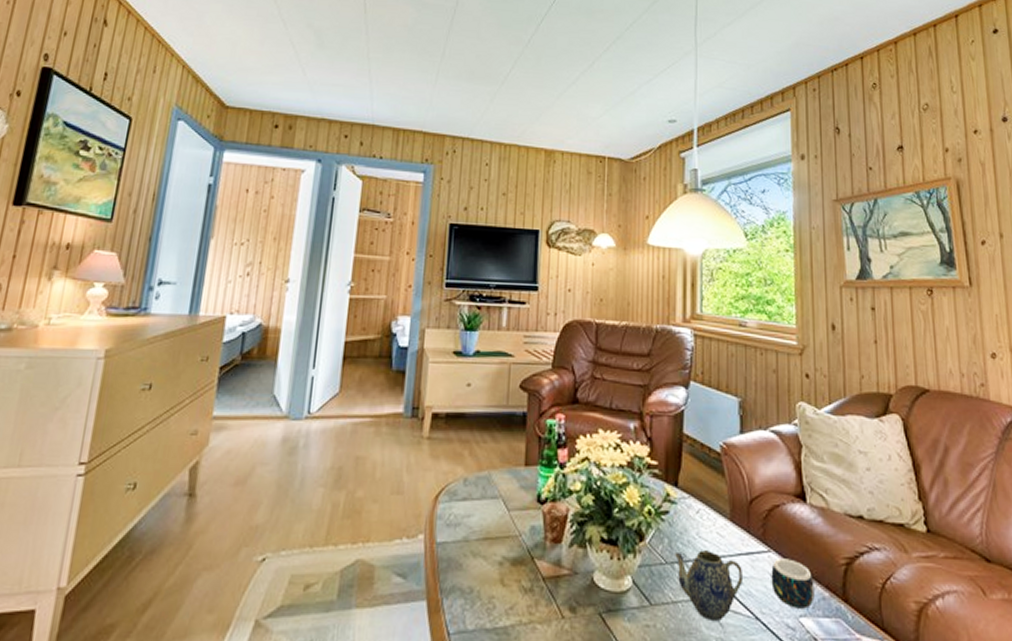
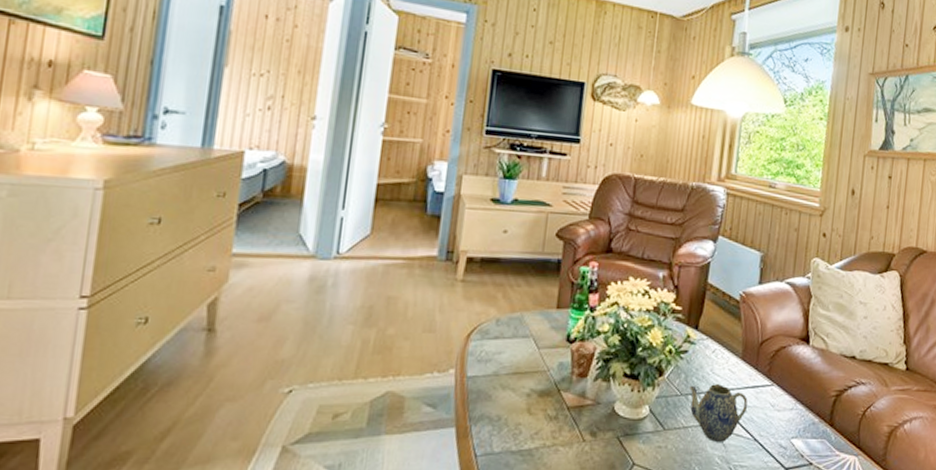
mug: present [771,558,815,609] -> none [771,391,807,432]

